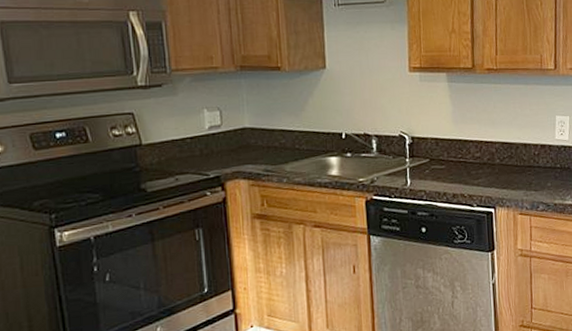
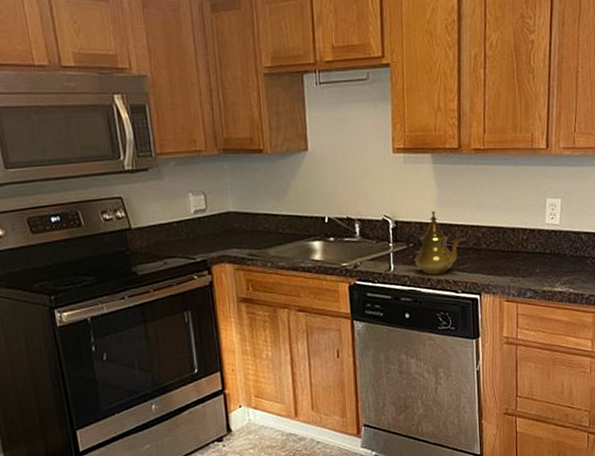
teapot: none [421,127,477,189] -> present [404,211,462,275]

